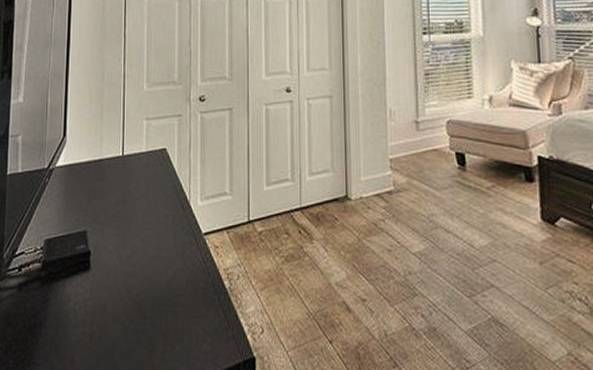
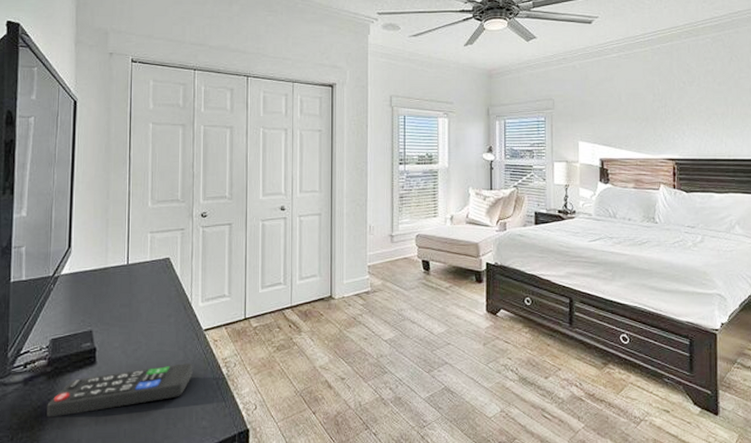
remote control: none [40,273,192,330] -> present [47,363,193,418]

